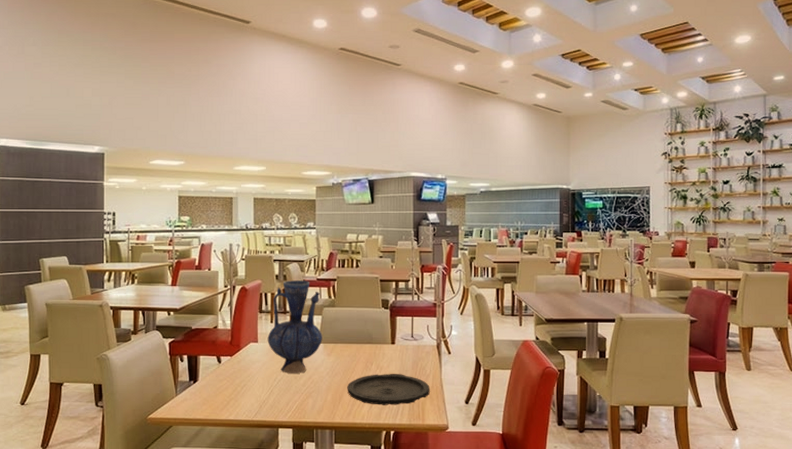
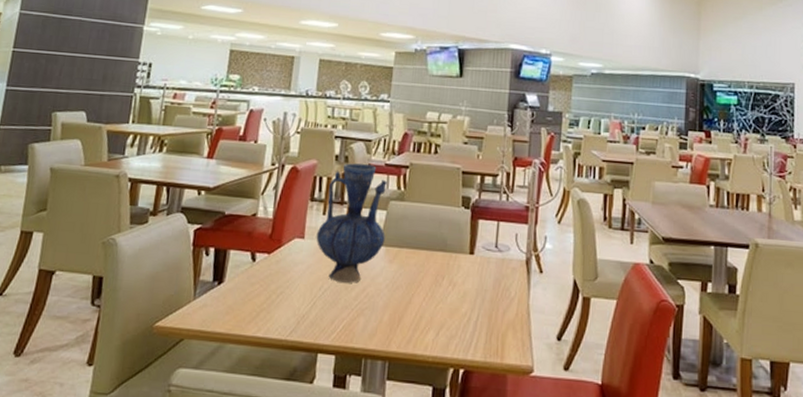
plate: present [347,374,430,405] -> none [409,291,514,335]

